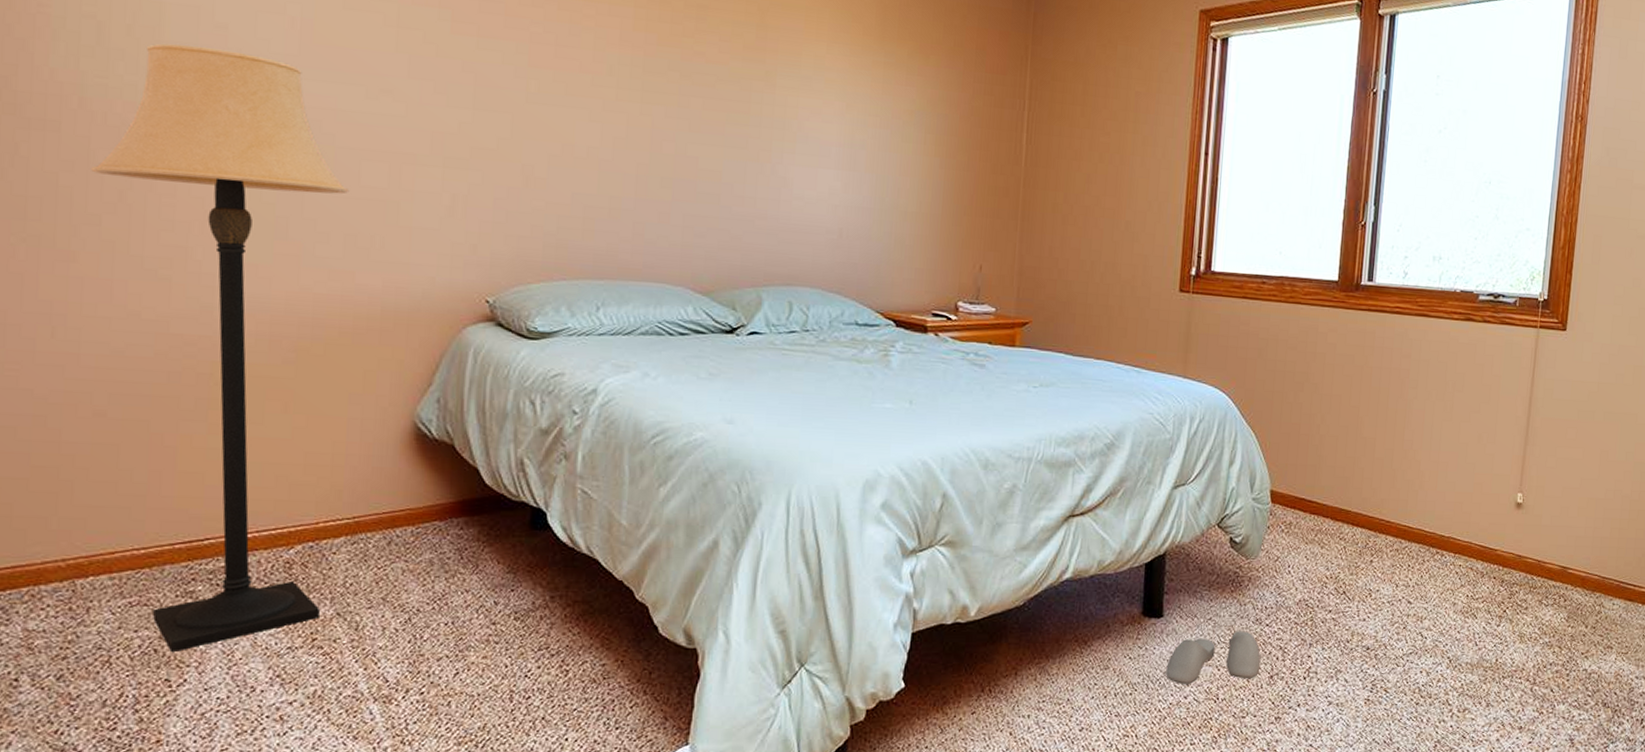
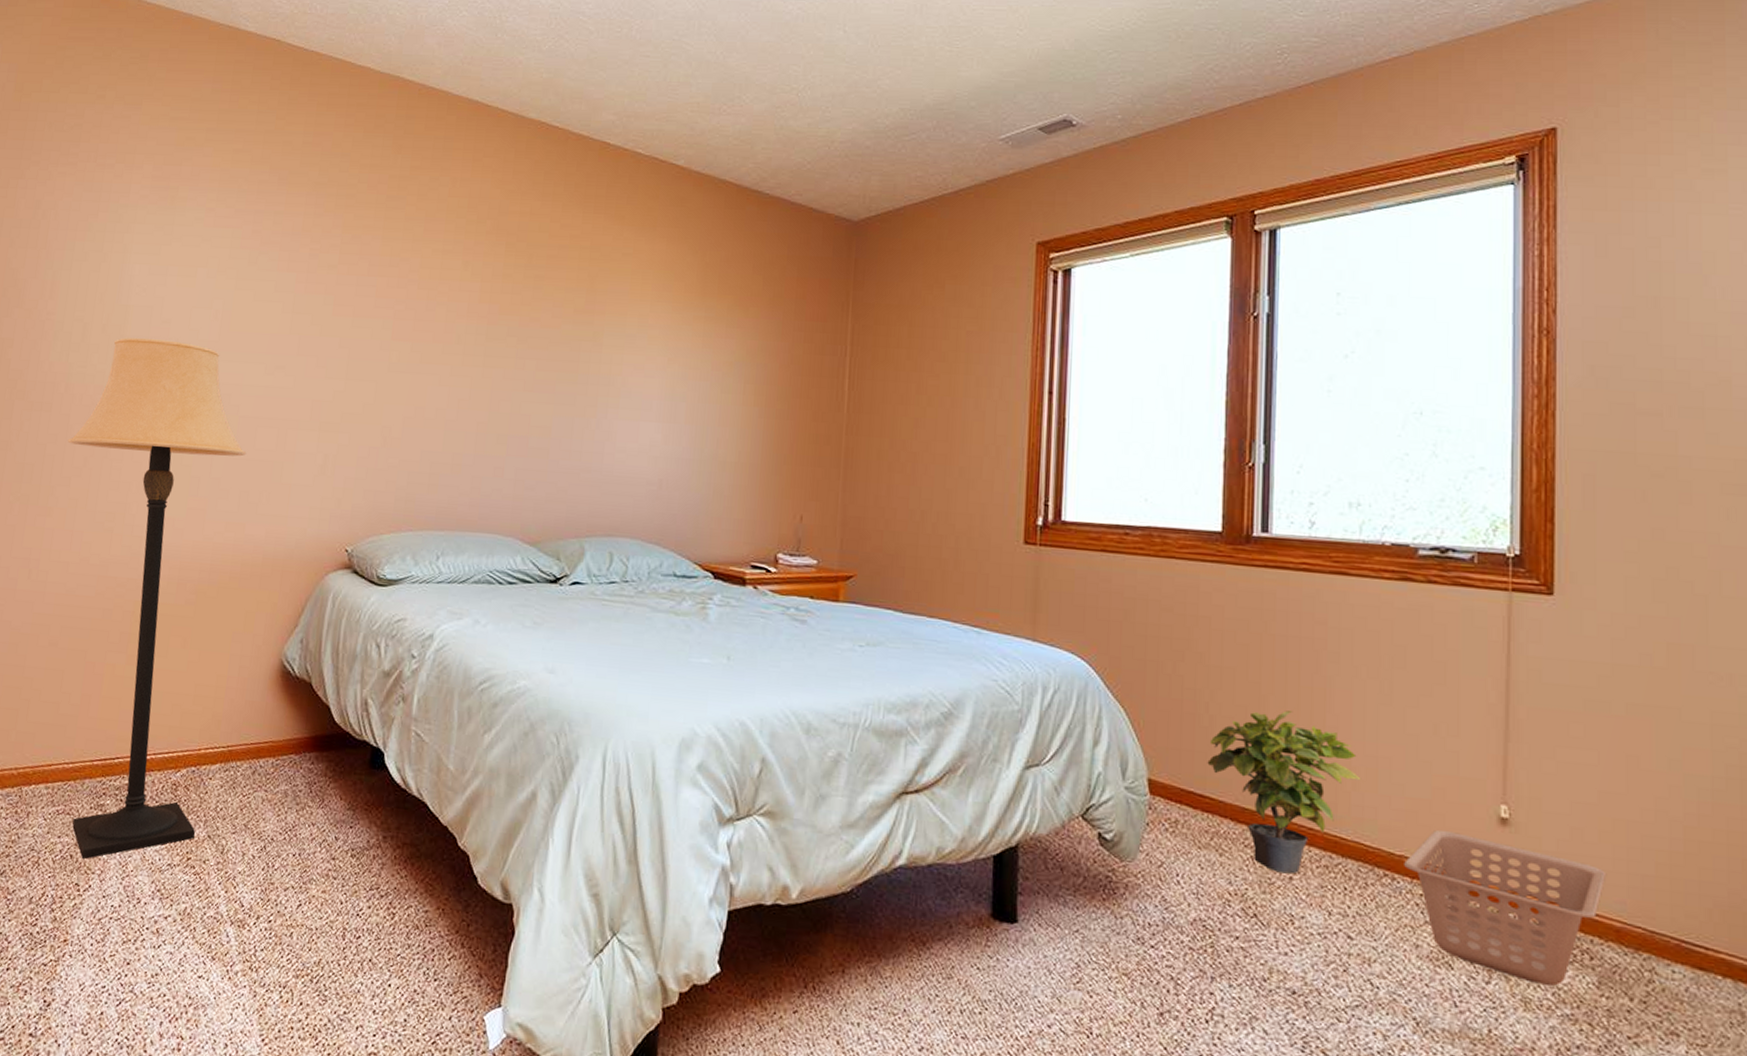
slippers: present [1166,631,1261,684] -> none [1023,950,1146,1014]
potted plant: none [1316,429,1426,558] -> present [1207,710,1362,874]
laundry basket: none [1450,515,1580,623] -> present [1404,829,1607,986]

